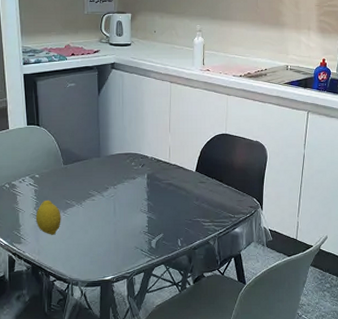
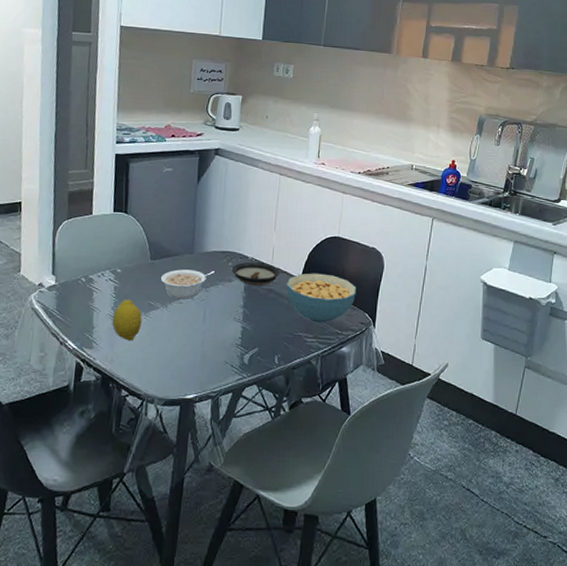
legume: none [74,171,120,197] -> present [161,269,215,299]
saucer: none [134,161,177,181] -> present [231,262,280,286]
cereal bowl: none [184,166,244,209] -> present [286,273,357,323]

